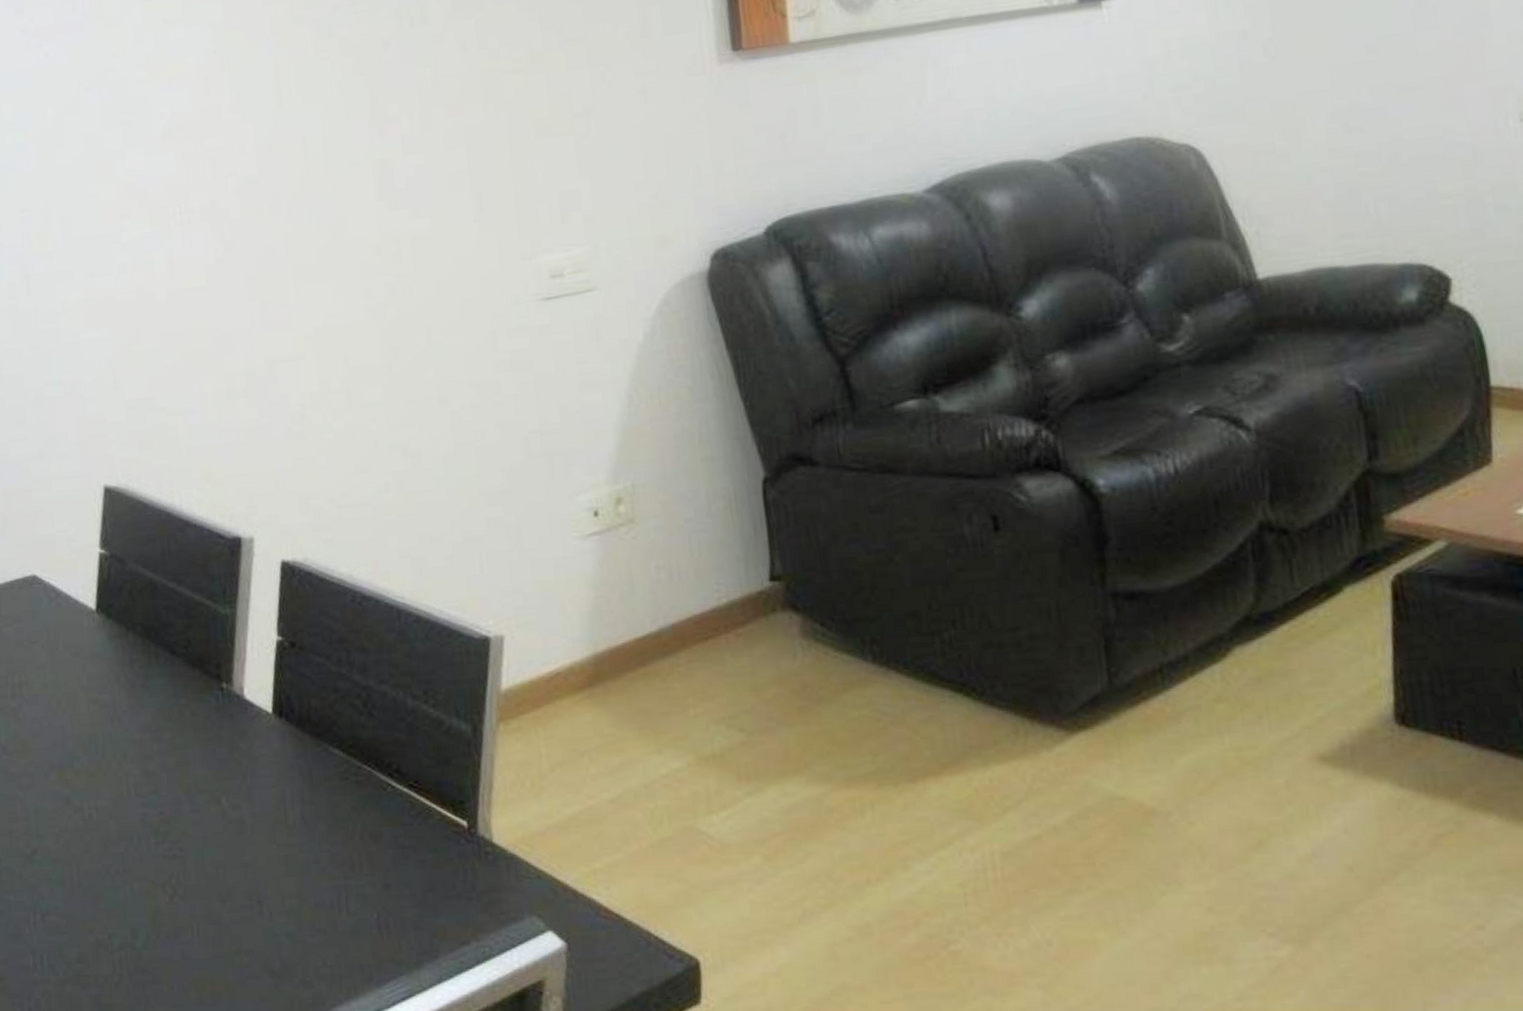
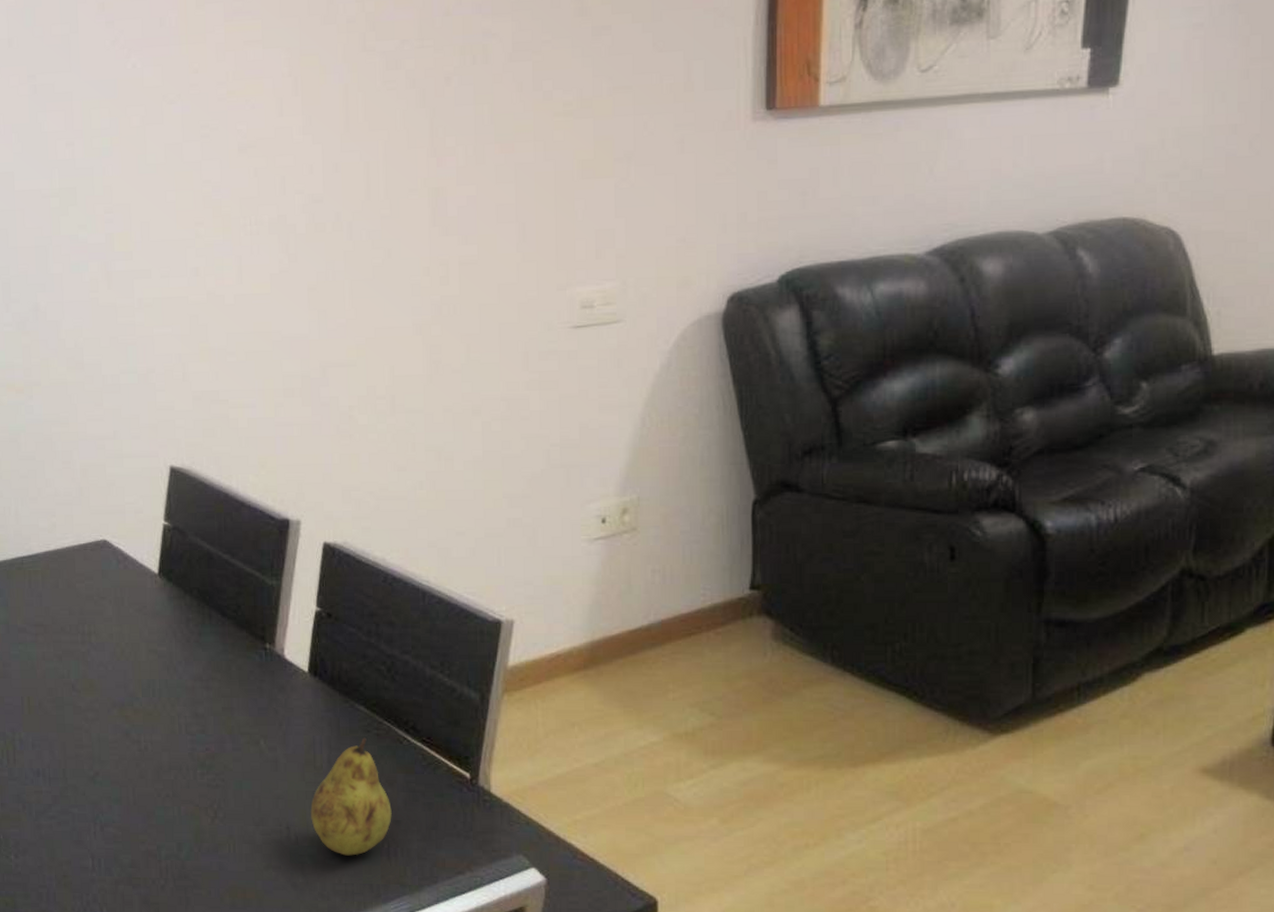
fruit: none [284,786,380,931] -> present [310,737,392,856]

